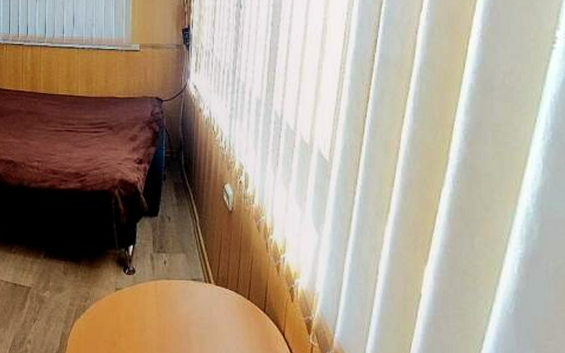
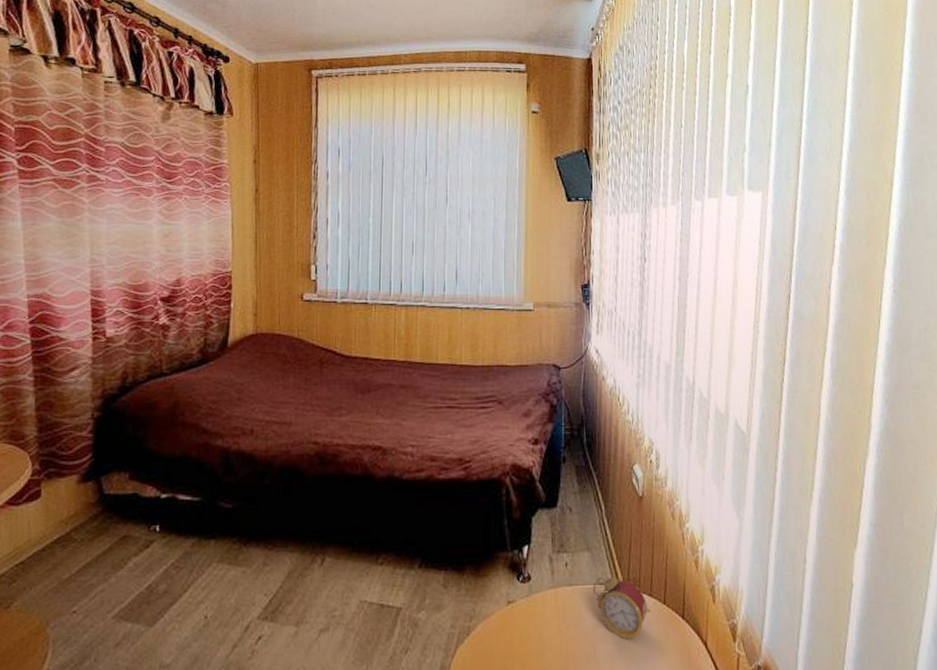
alarm clock: none [187,274,237,326] -> present [592,576,651,640]

